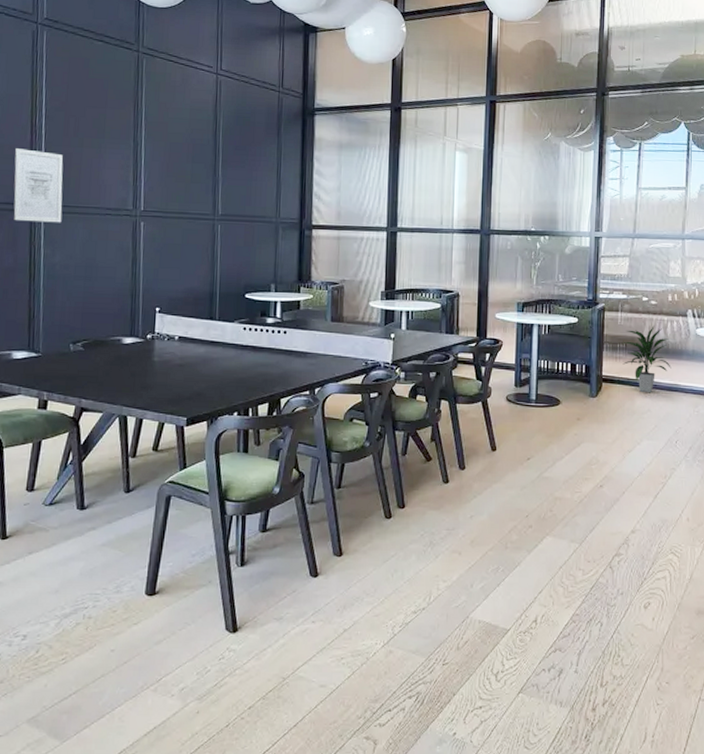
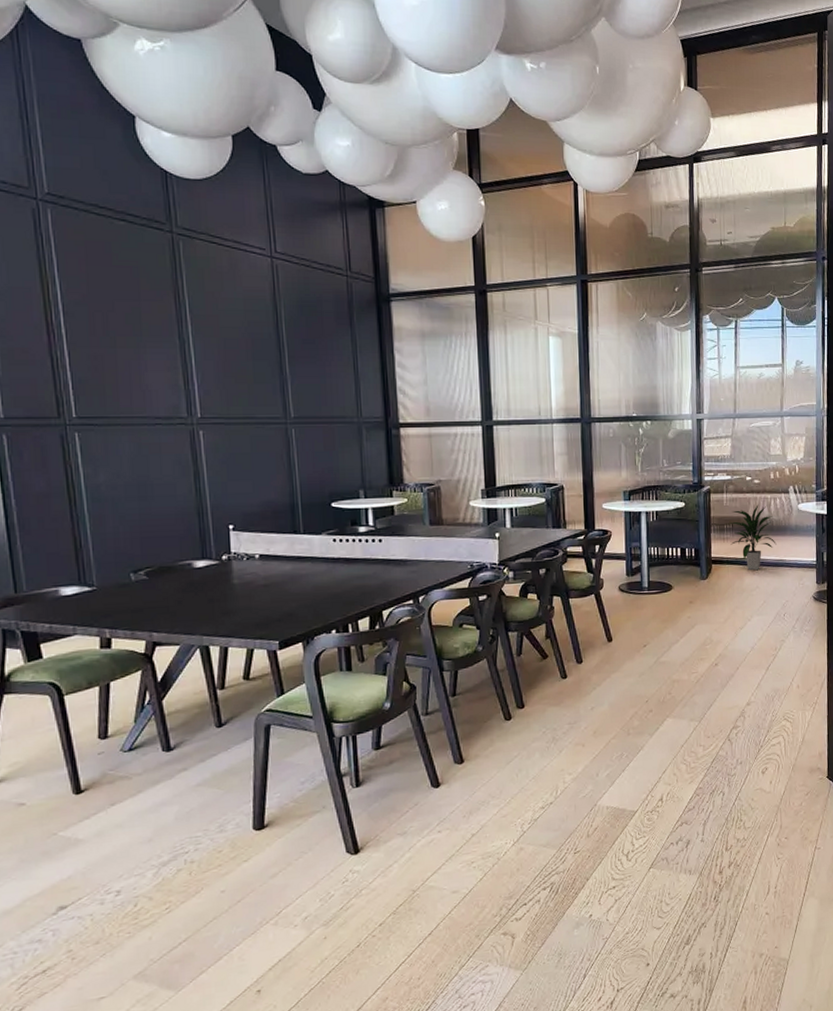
wall art: present [13,148,64,223] -> none [30,352,101,438]

